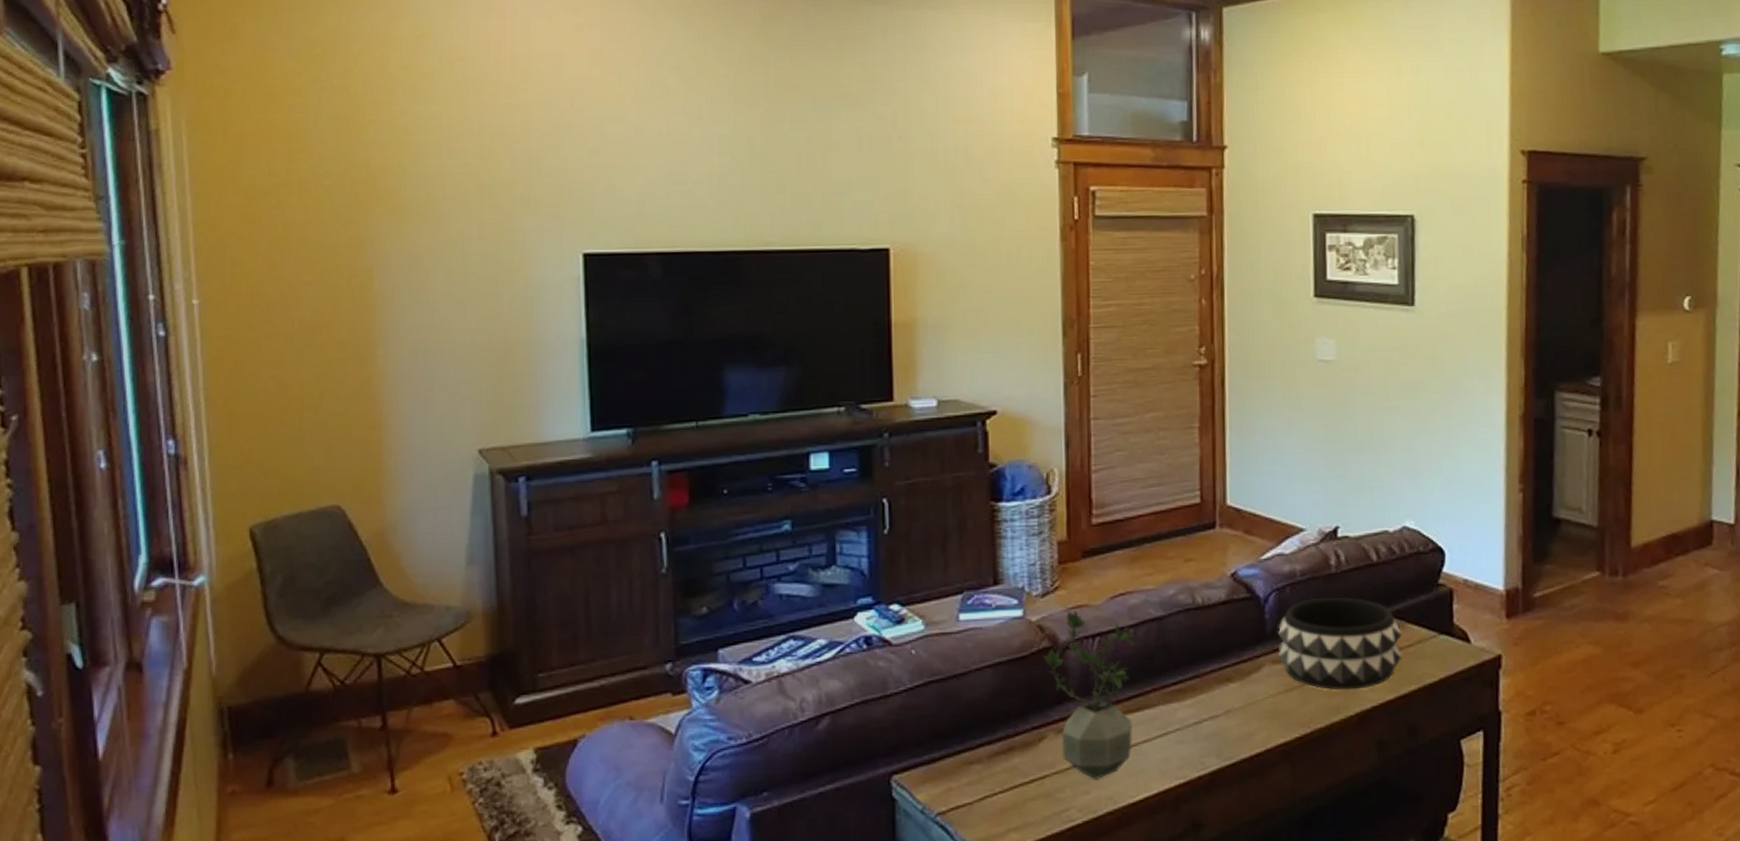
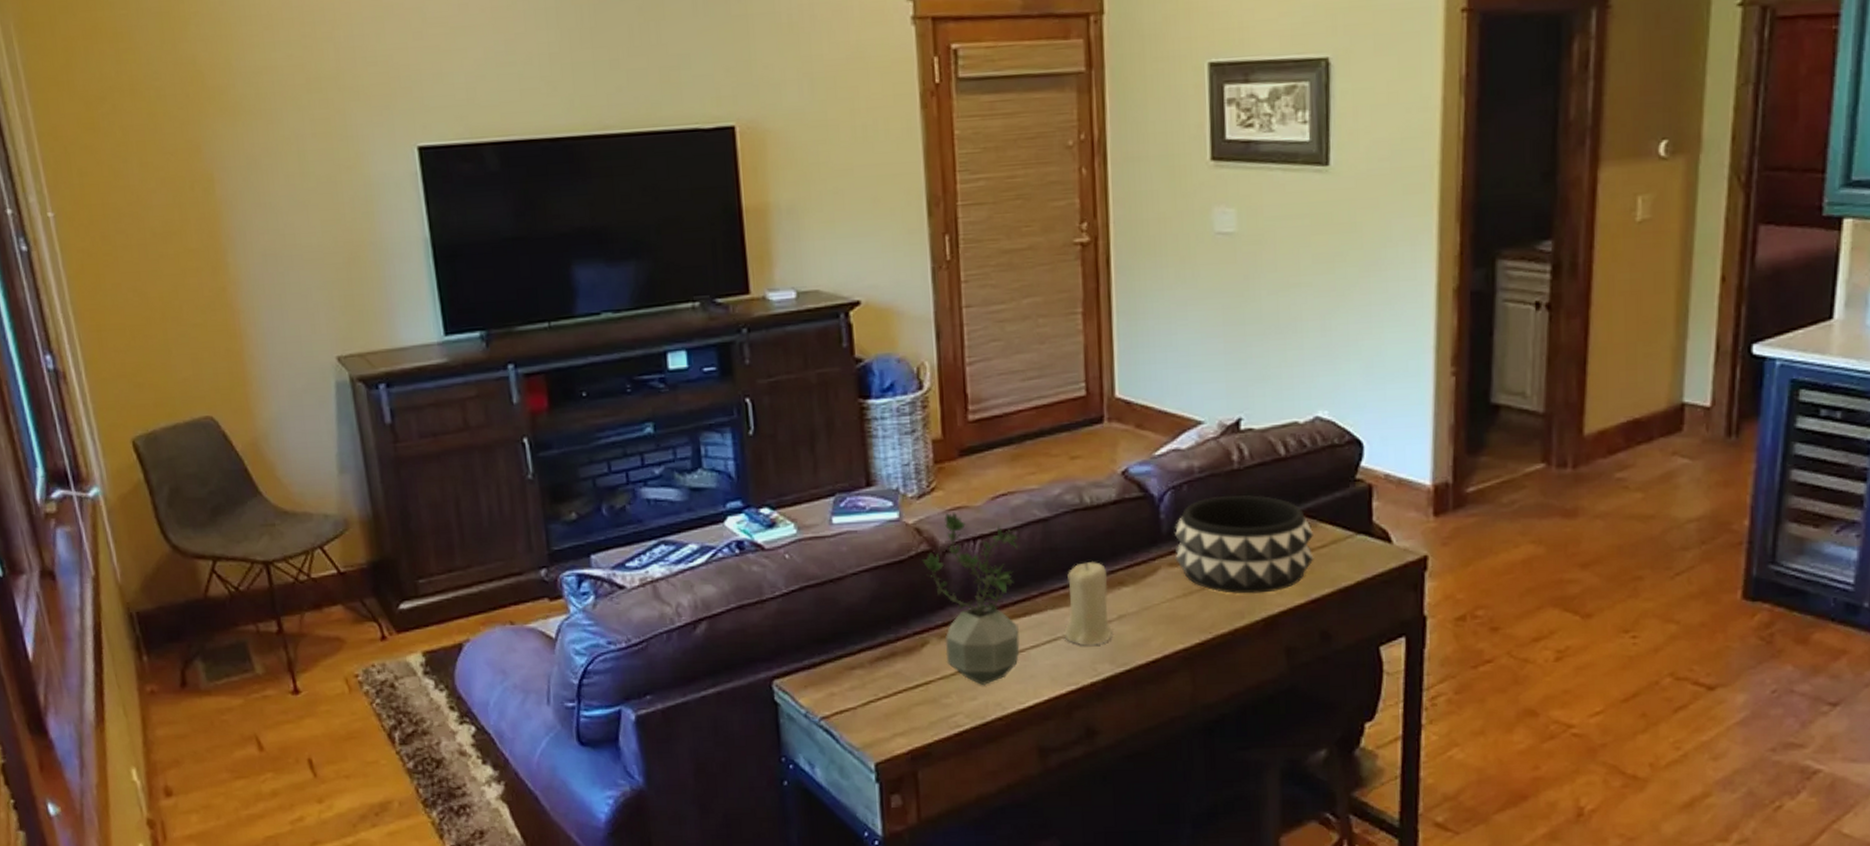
candle: none [1174,658,1219,740] -> present [1064,561,1112,646]

